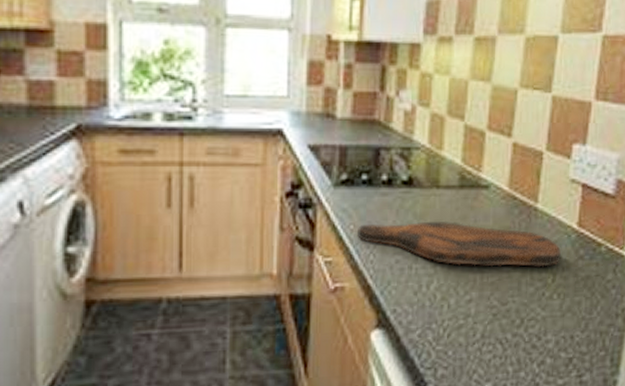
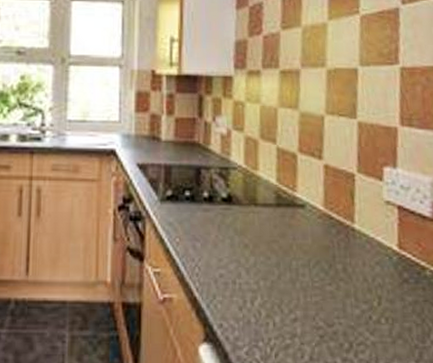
cutting board: present [358,220,562,267] -> none [183,237,385,289]

